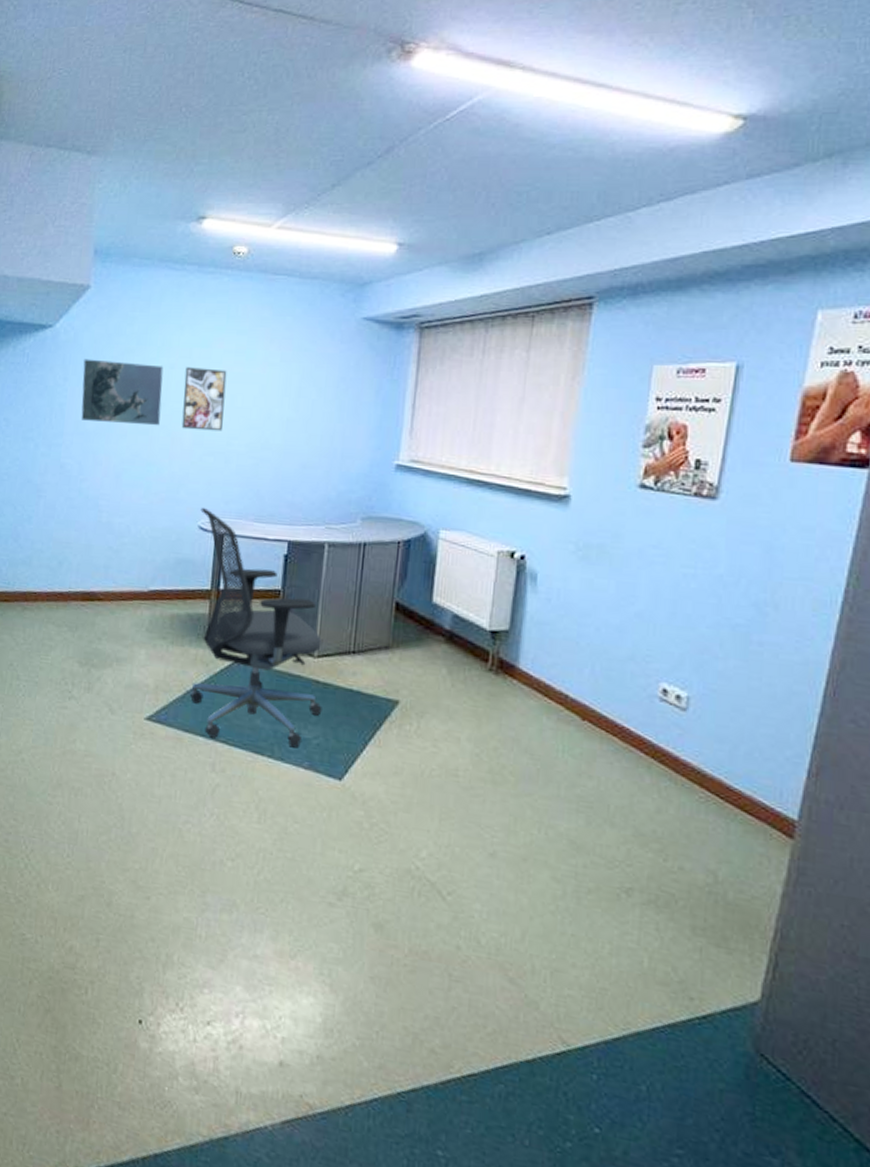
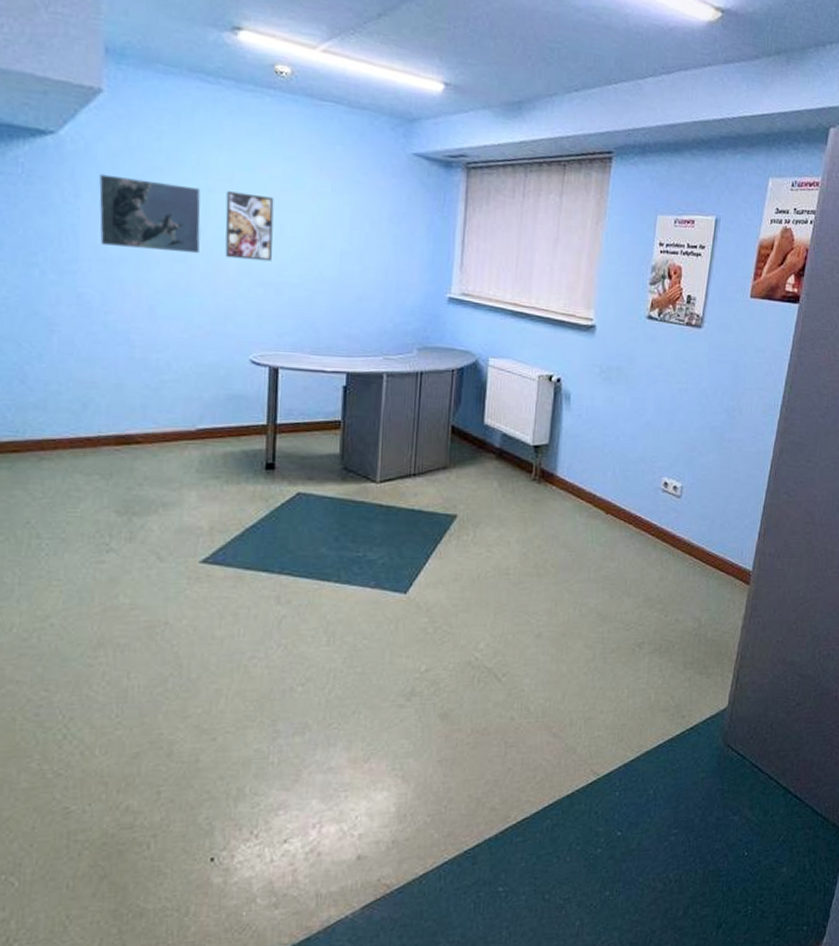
office chair: present [190,507,322,748] -> none [250,340,386,572]

